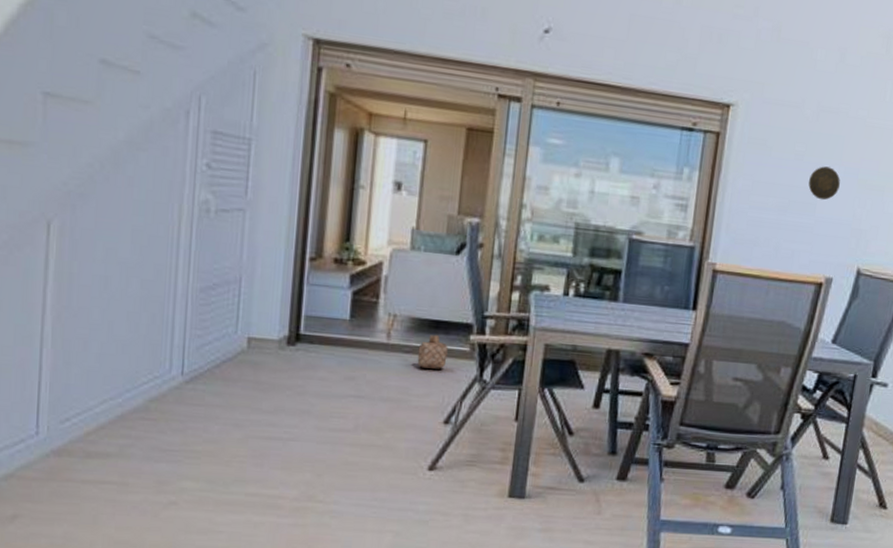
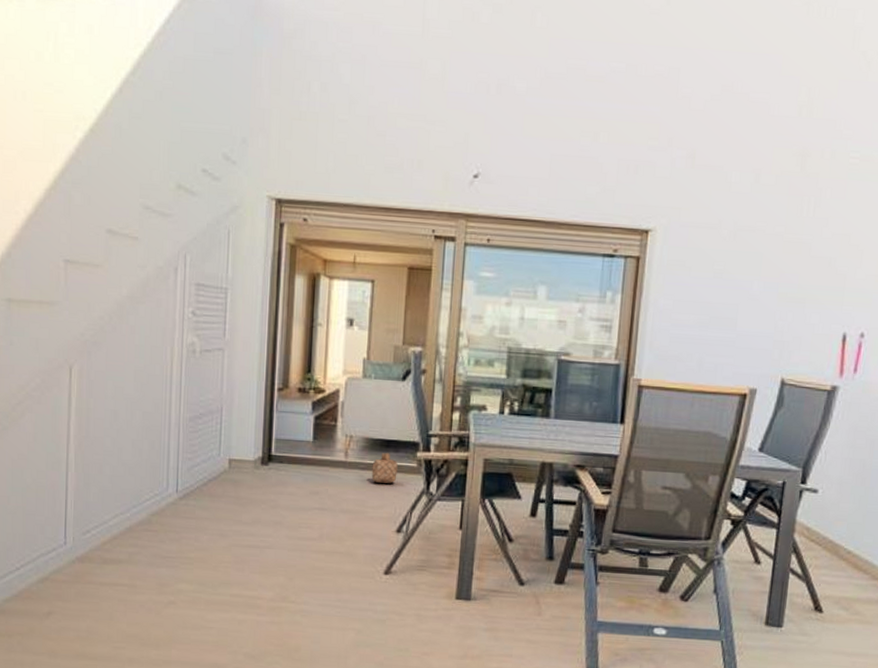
decorative plate: present [808,166,840,201] -> none [728,282,760,315]

